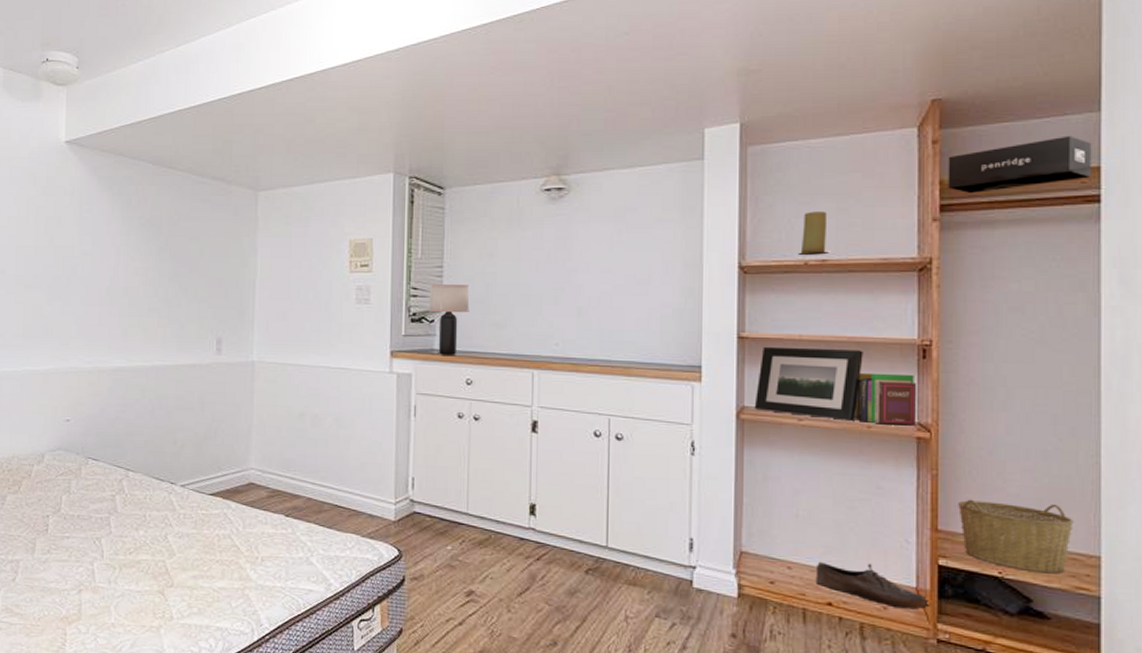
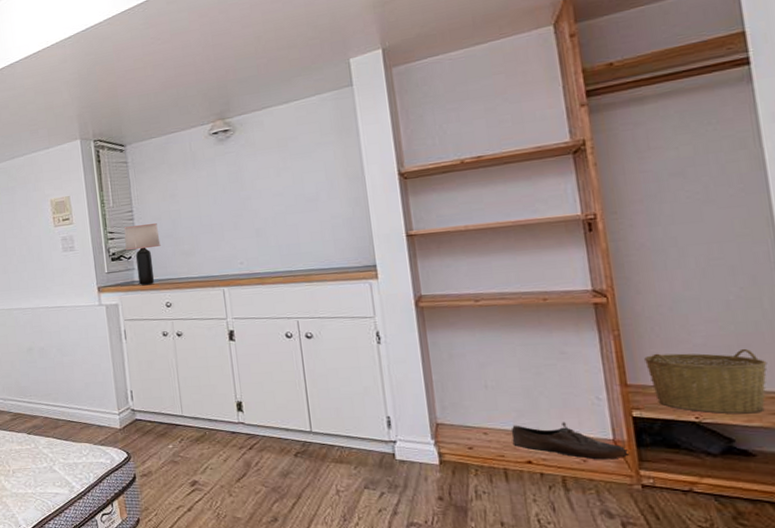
picture frame: present [754,346,863,420] -> none [430,232,531,298]
candle: present [797,211,829,256] -> none [452,113,483,156]
books: present [853,372,916,426] -> none [527,247,591,296]
box: present [948,135,1092,194] -> none [587,7,737,77]

